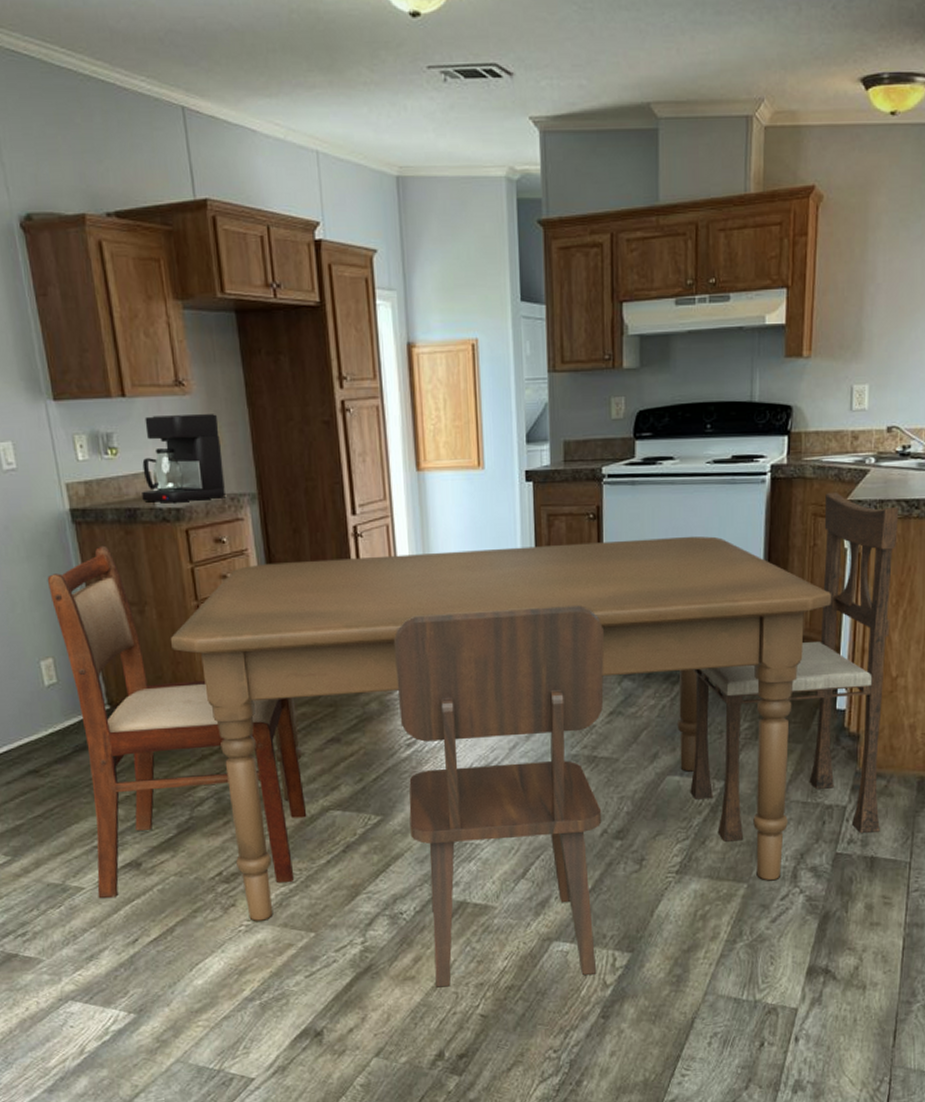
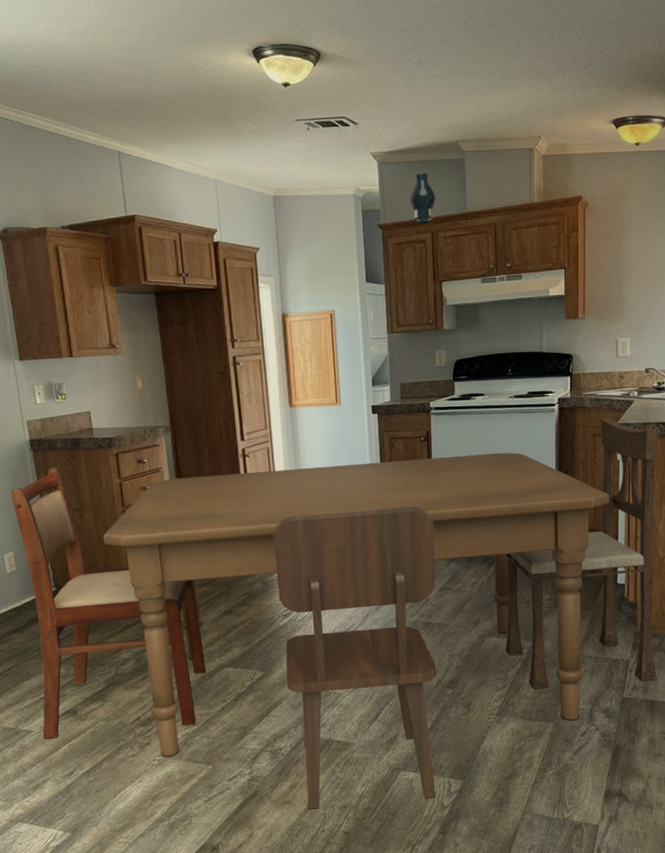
coffee maker: present [142,414,225,503] -> none [83,368,146,434]
vase: none [582,147,617,220] -> present [409,173,435,224]

